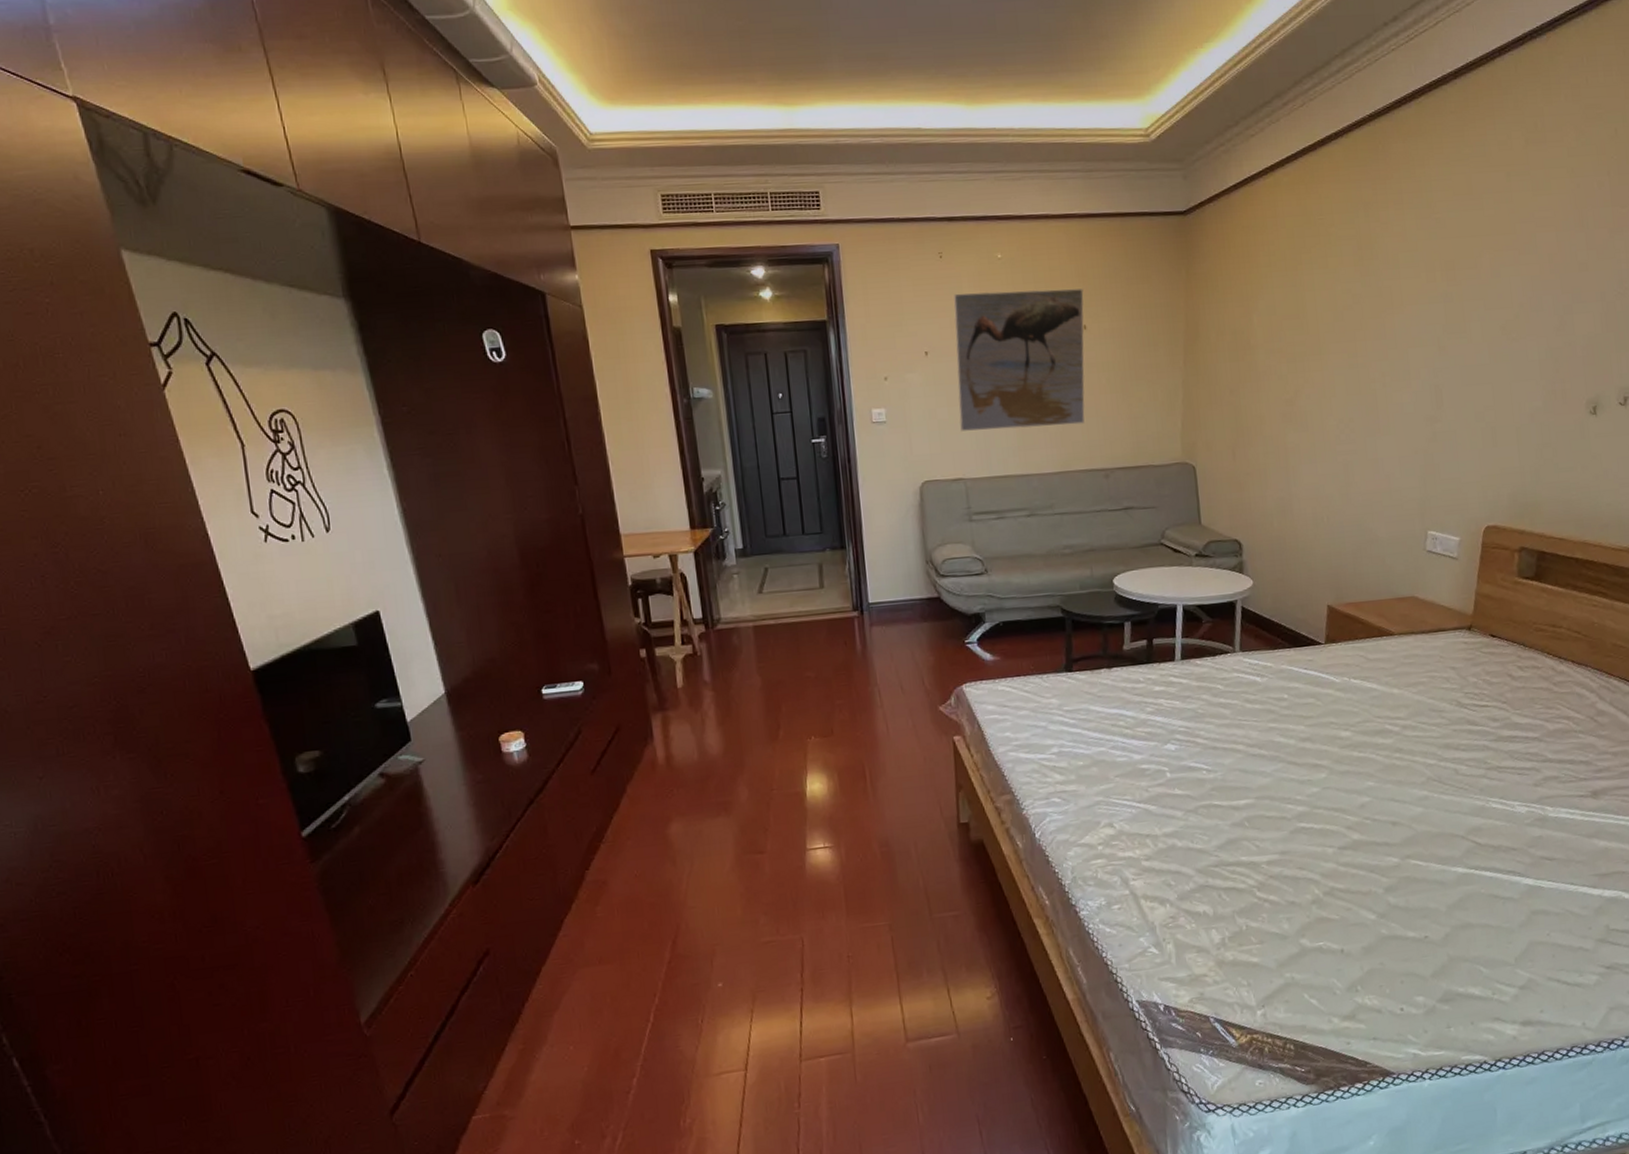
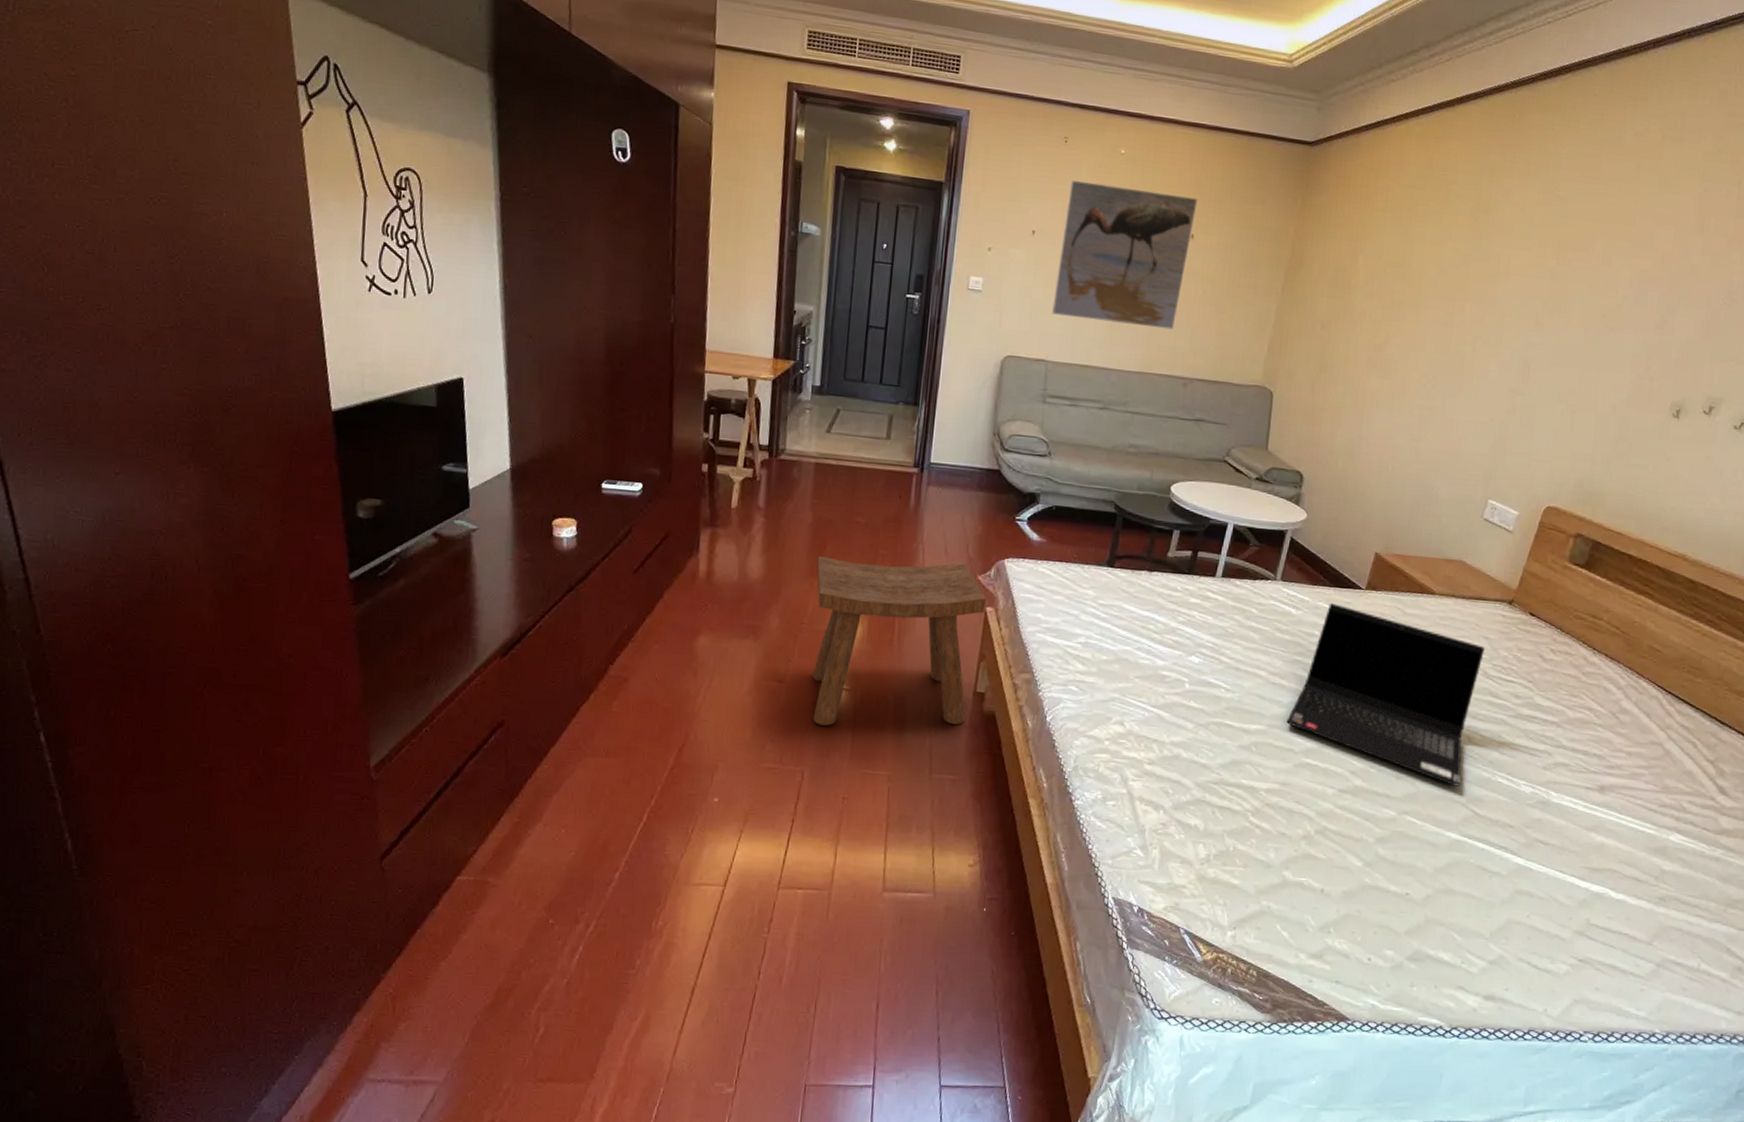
stool: none [774,695,955,889] -> present [812,556,986,726]
laptop computer: none [1273,663,1457,821] -> present [1286,603,1485,786]

